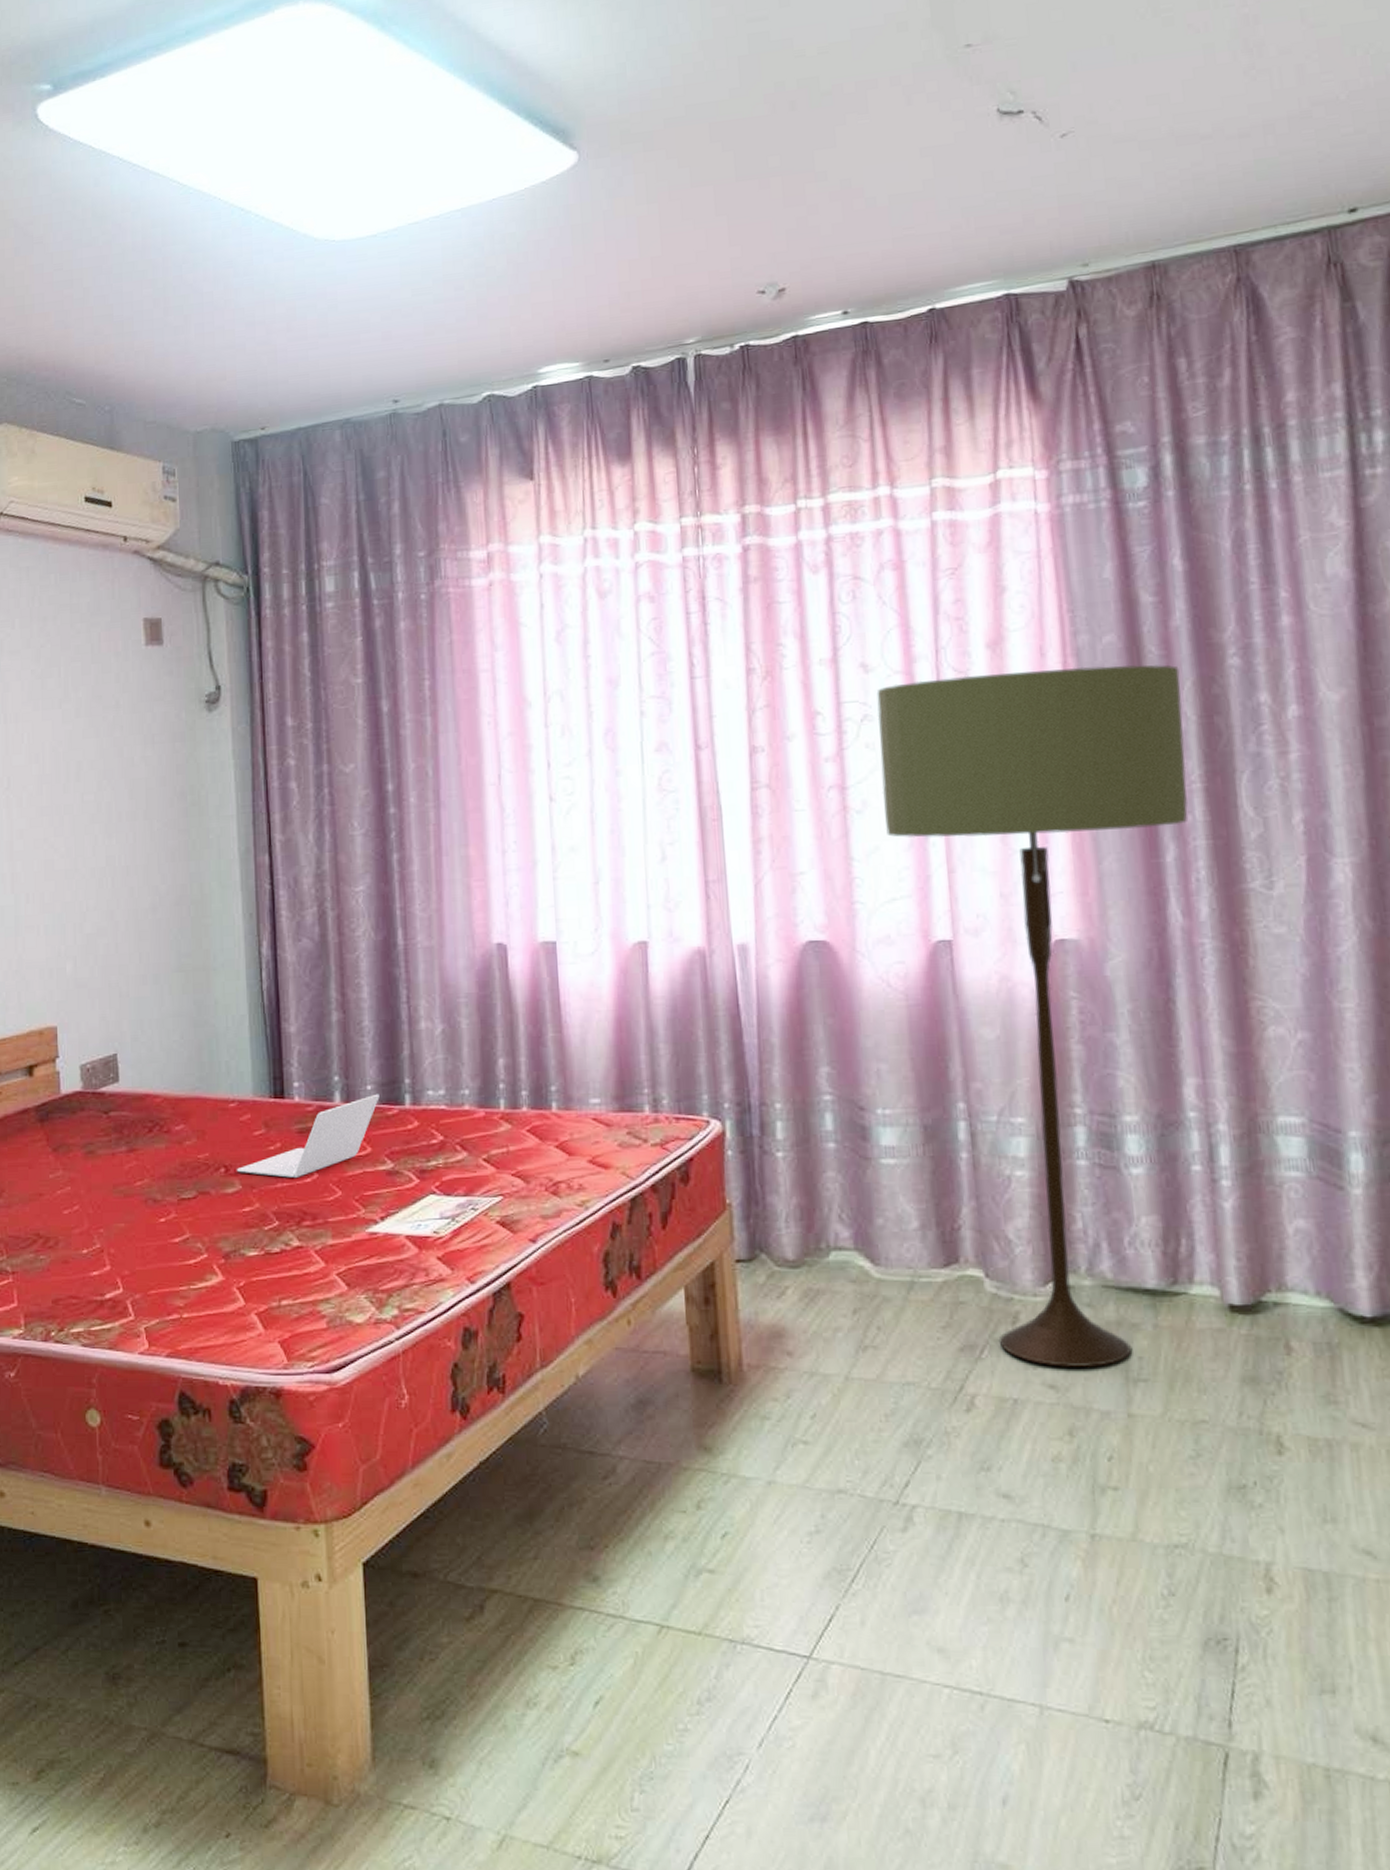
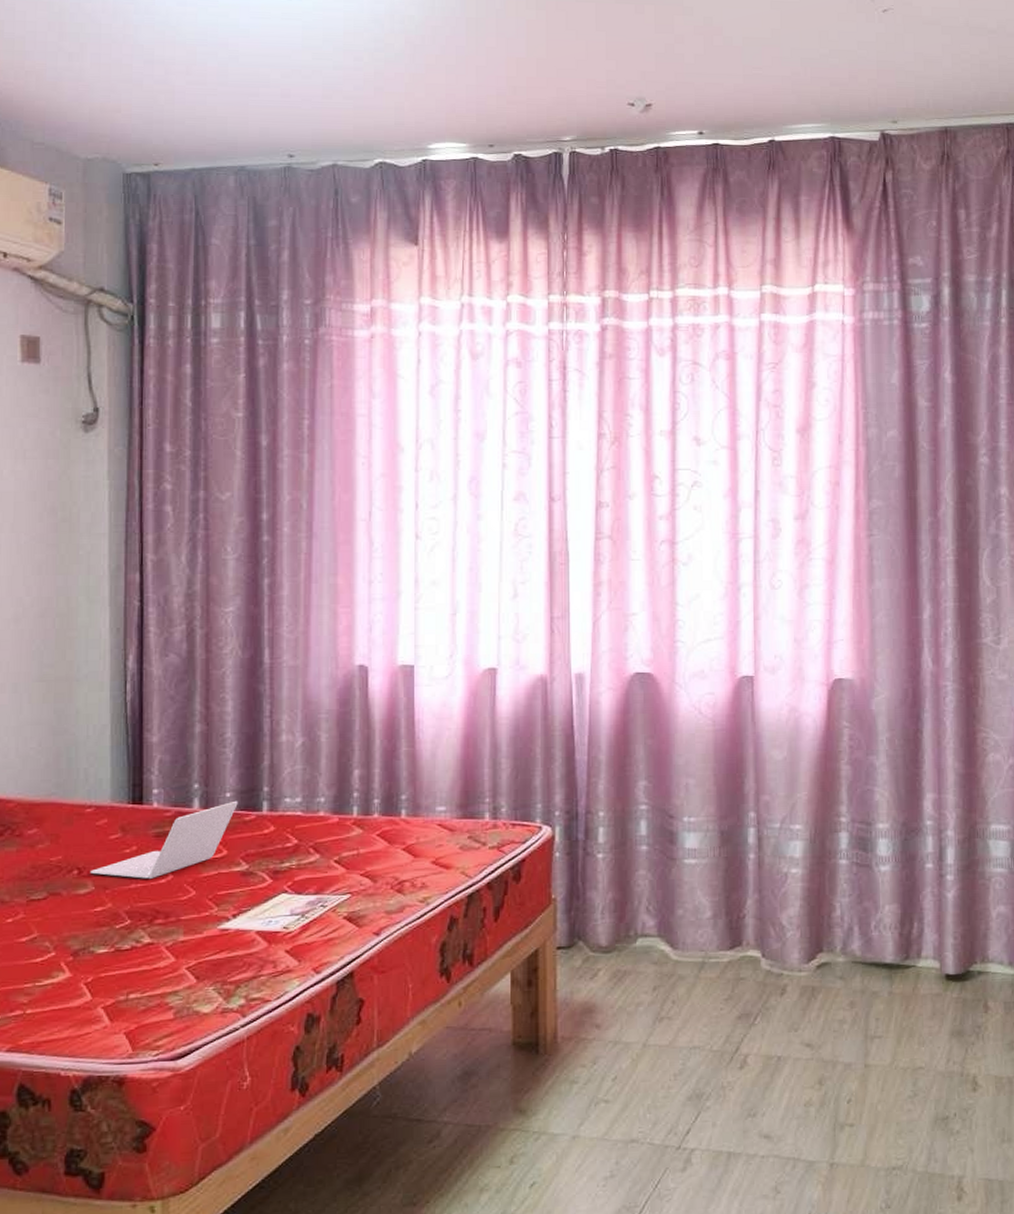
floor lamp: present [876,665,1188,1367] -> none [705,454,944,1029]

